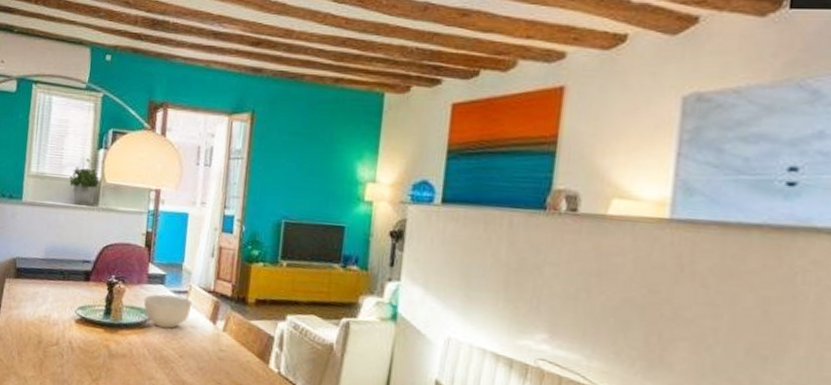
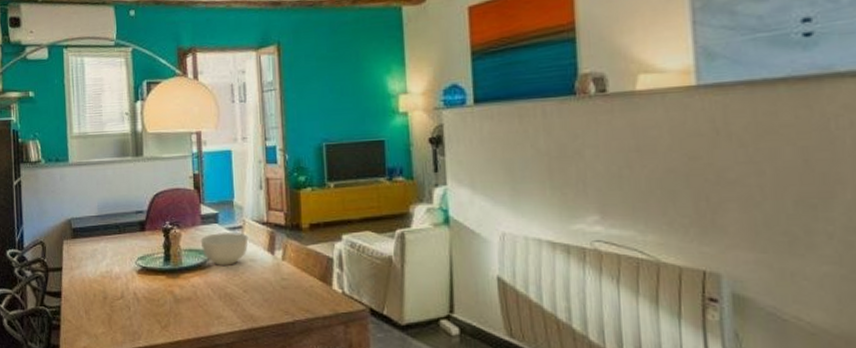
potted plant: present [69,166,99,206] -> none [112,121,141,158]

